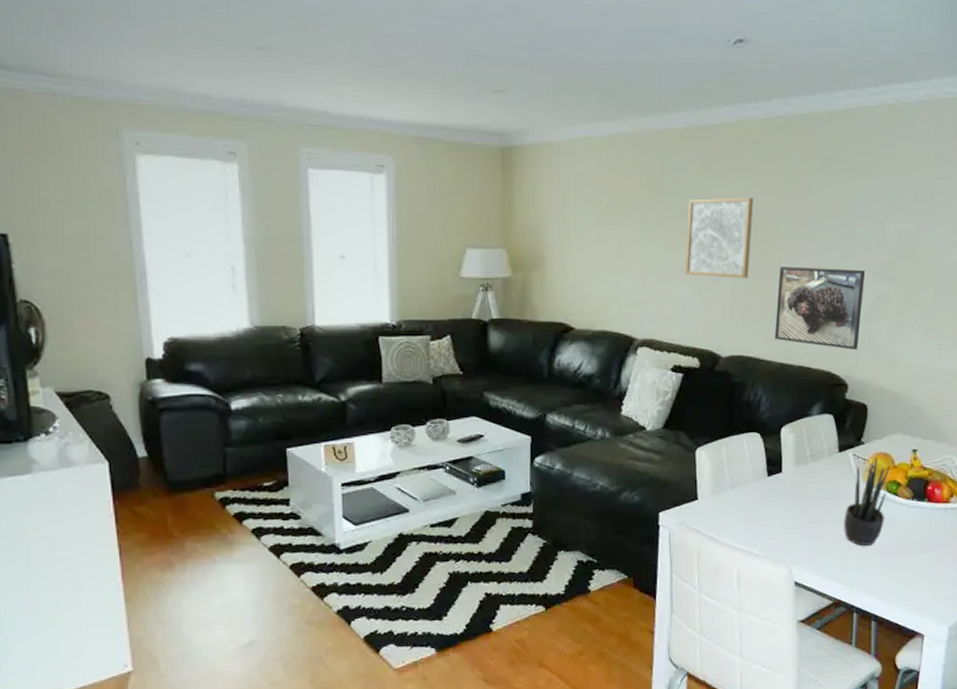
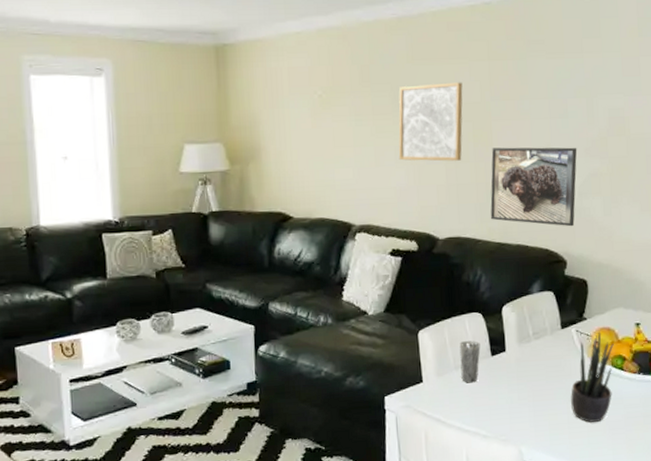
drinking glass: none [736,460,757,502] -> present [459,341,481,383]

